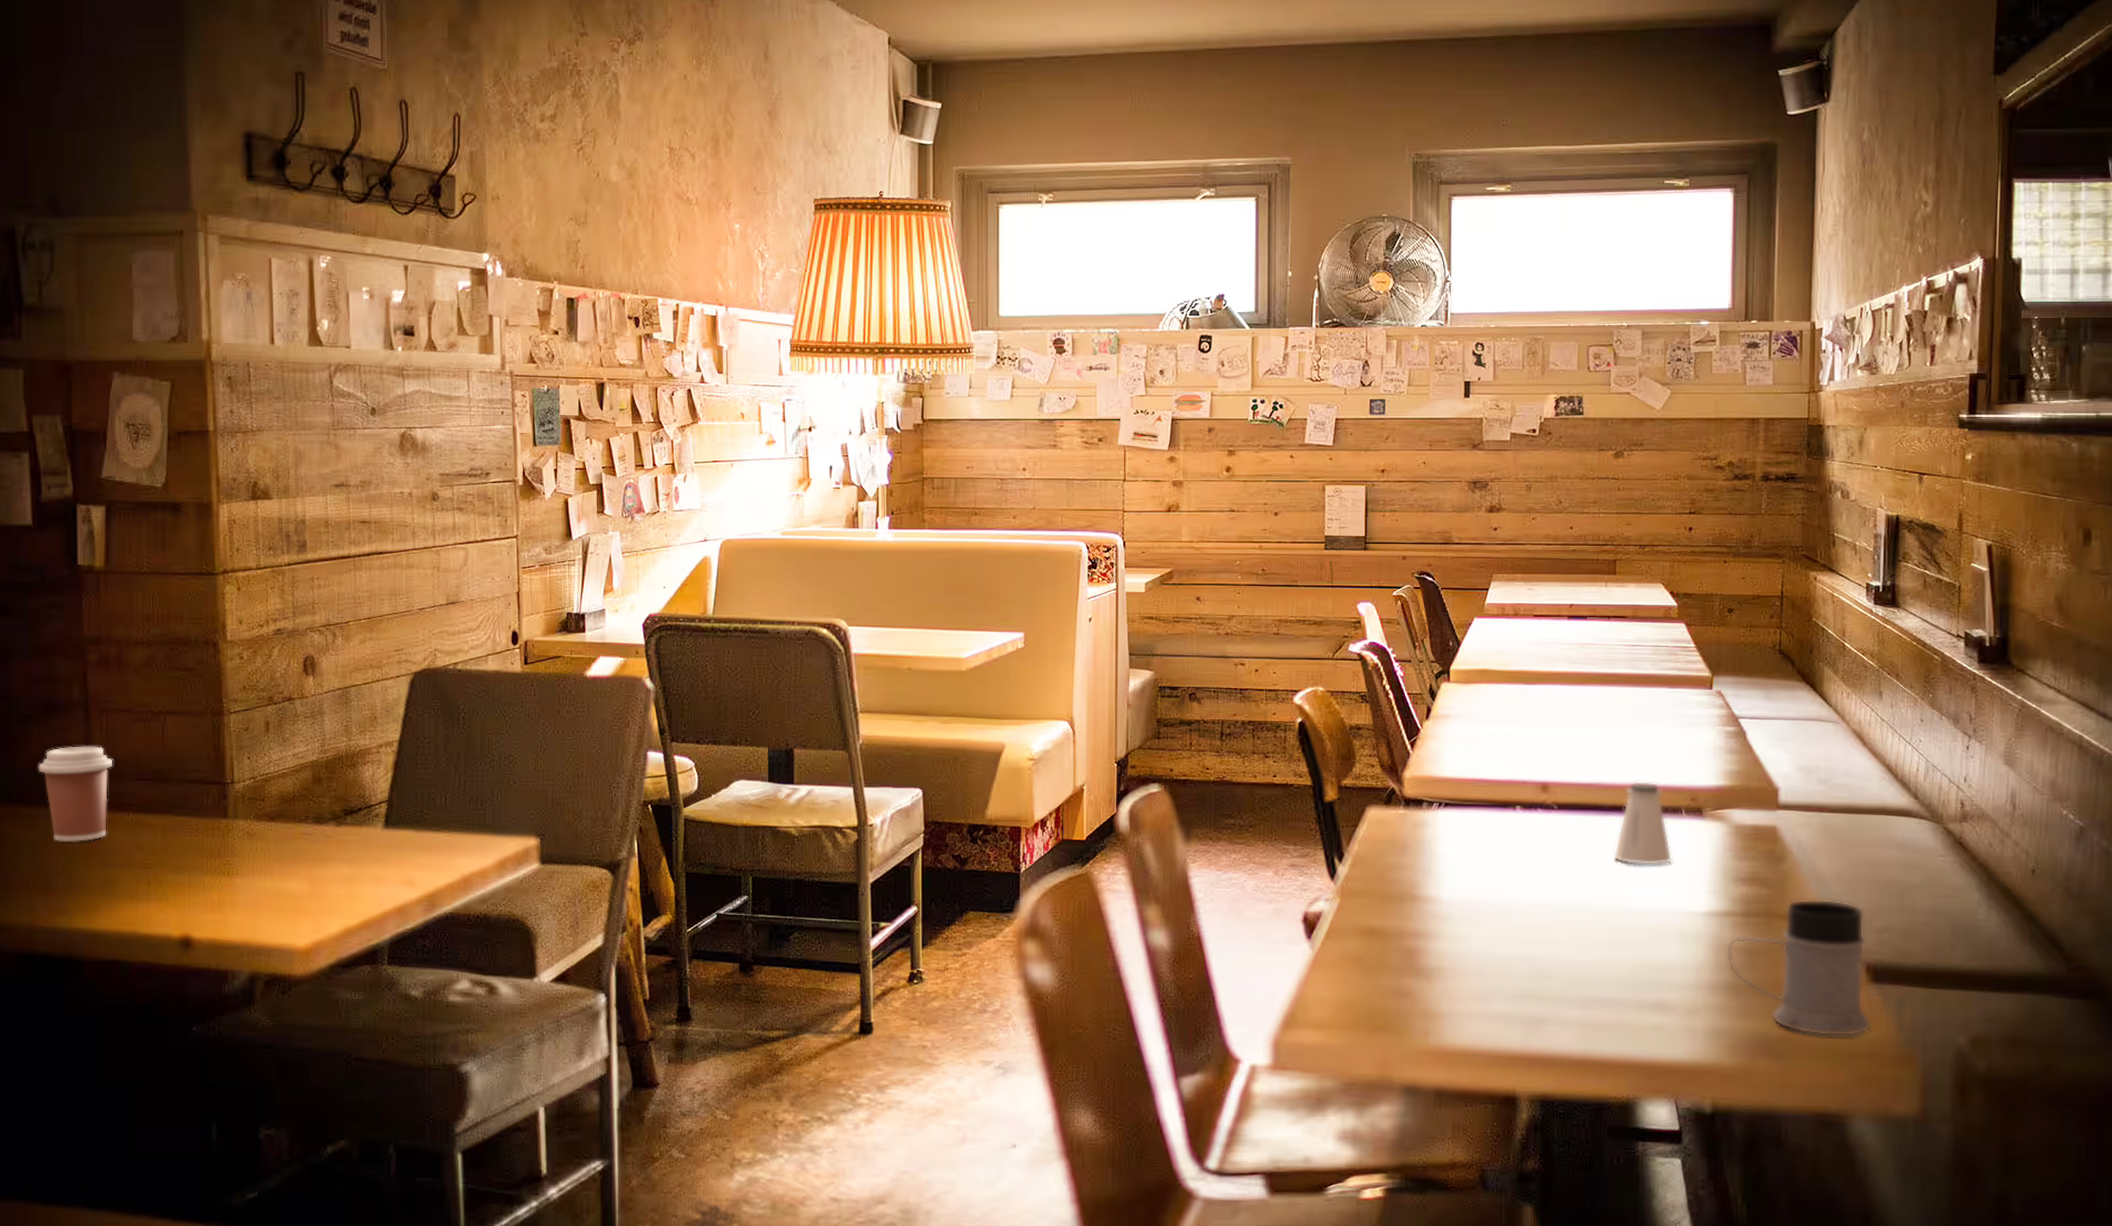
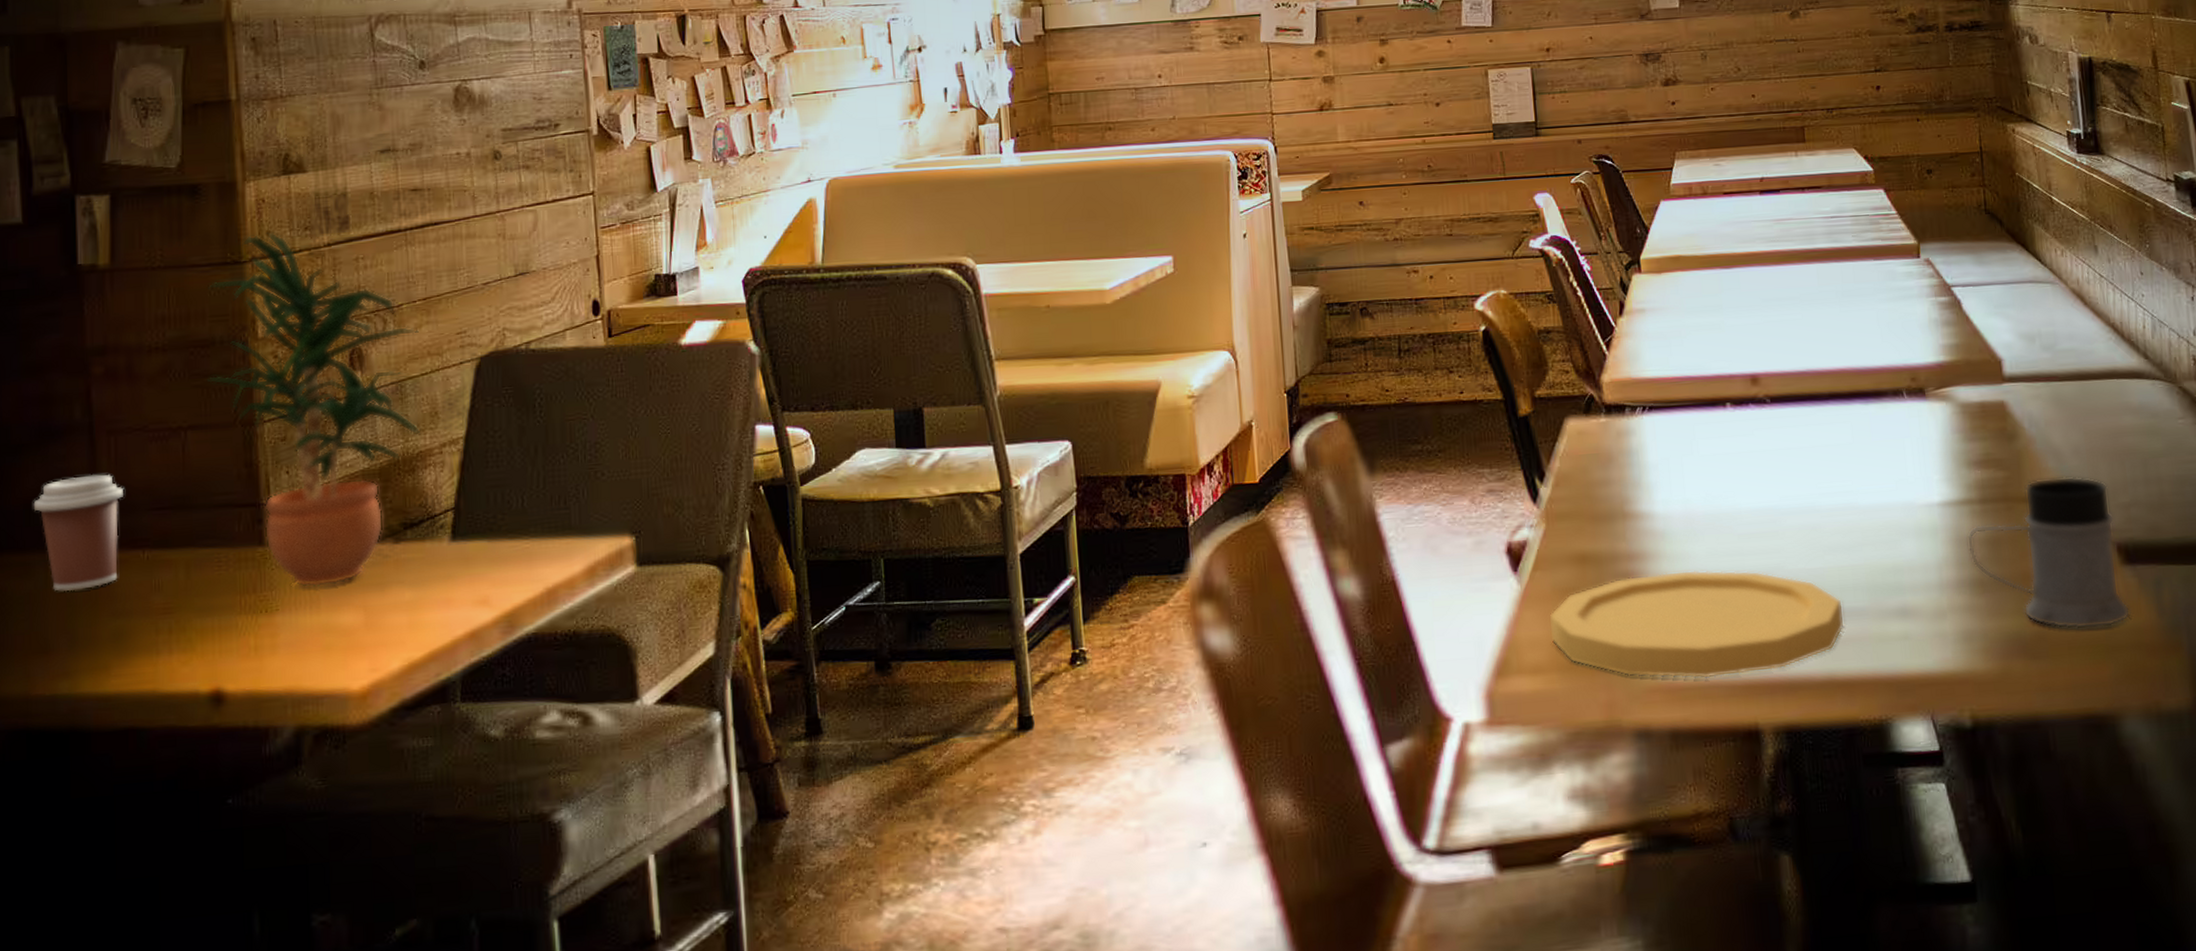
potted plant: none [184,549,363,858] -> present [208,231,421,588]
plate: none [1335,951,1605,1047] -> present [1550,570,1844,679]
saltshaker: present [1614,781,1673,866] -> none [1835,363,1899,458]

